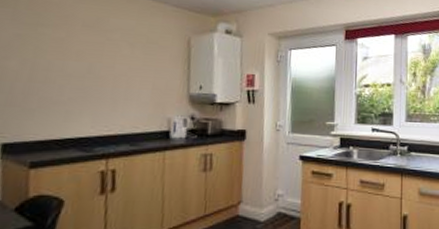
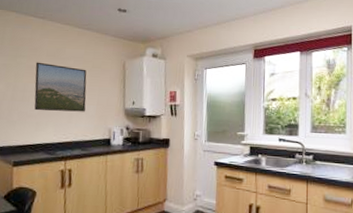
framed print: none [62,33,139,98] -> present [34,62,87,112]

